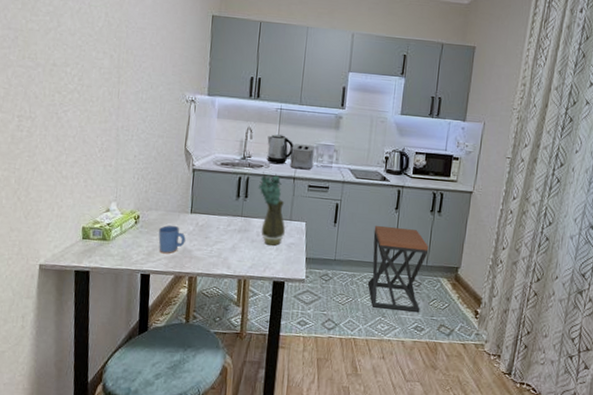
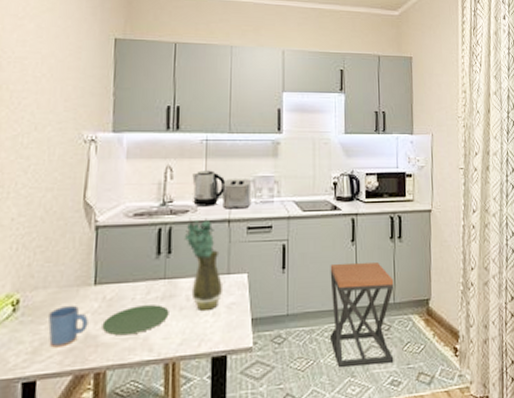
plate: none [195,233,244,254] -> present [102,305,169,336]

